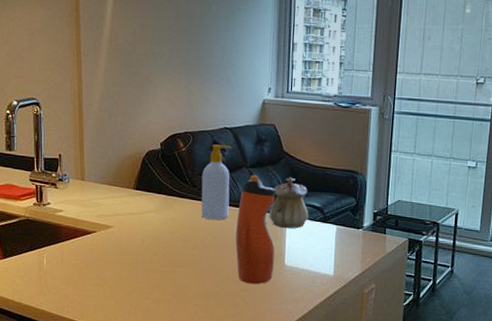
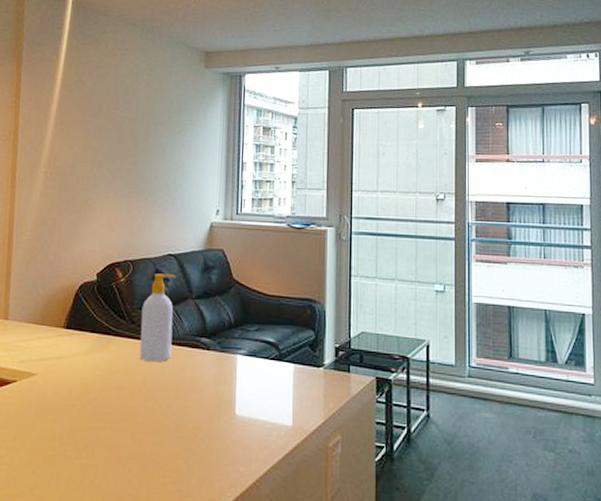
water bottle: present [235,174,277,285] -> none [178,307,226,441]
teapot: present [269,177,309,229] -> none [217,308,262,370]

